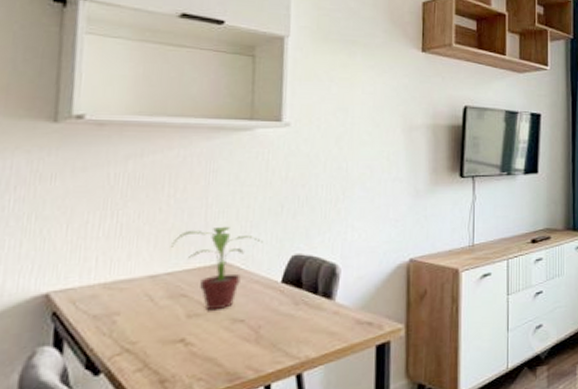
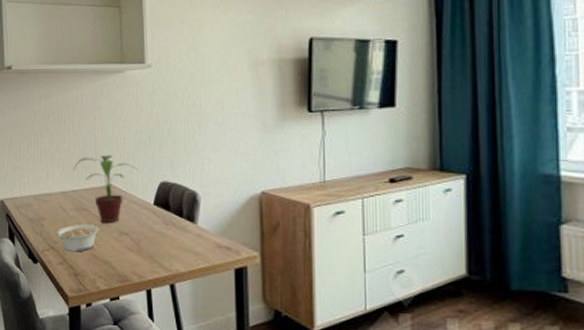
legume: none [135,314,203,353] -> present [56,224,99,252]

